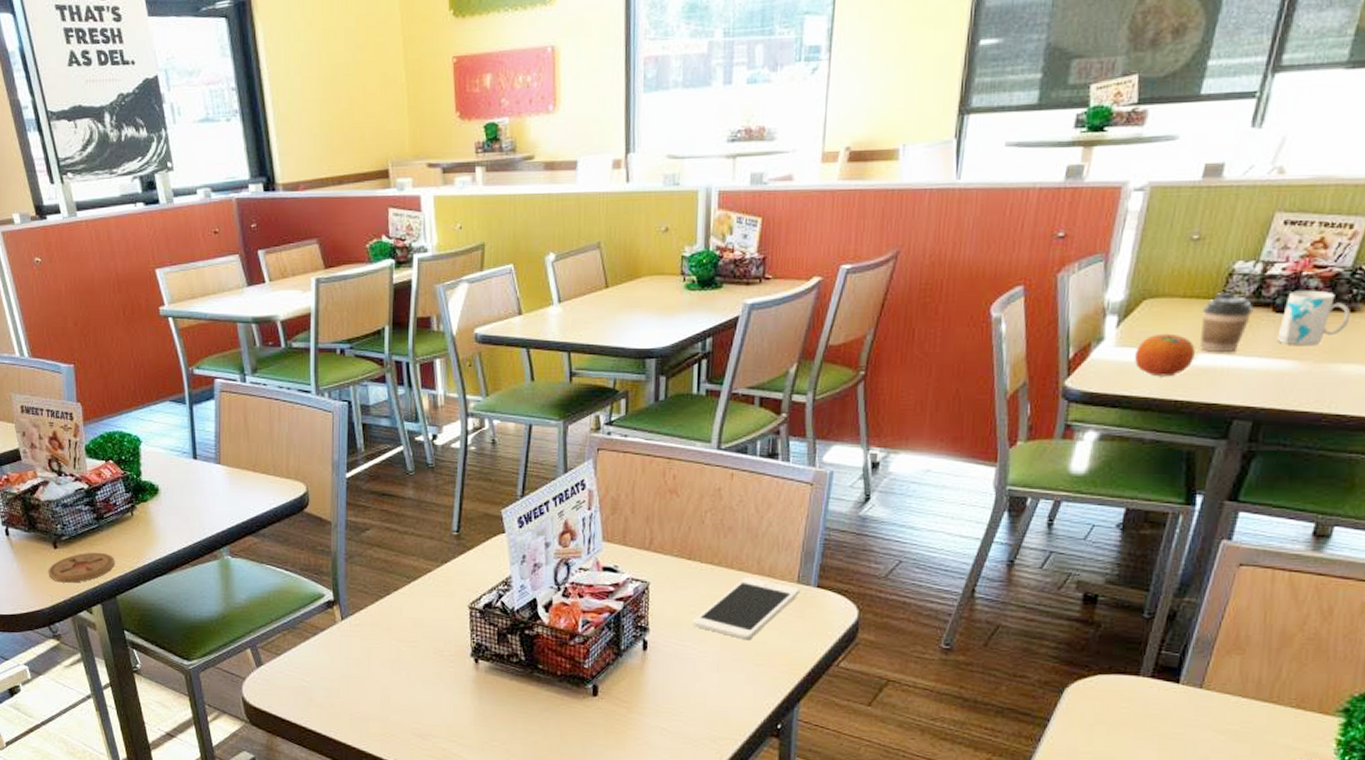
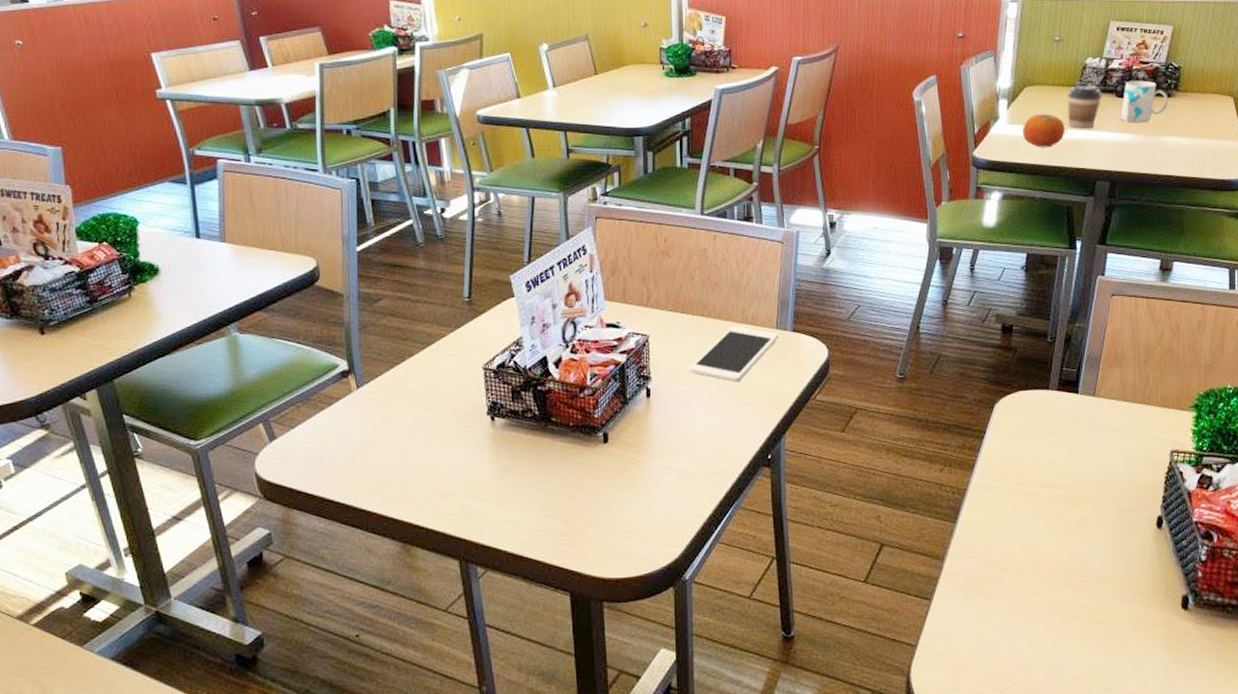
coaster: present [48,552,115,583] -> none [34,335,111,370]

